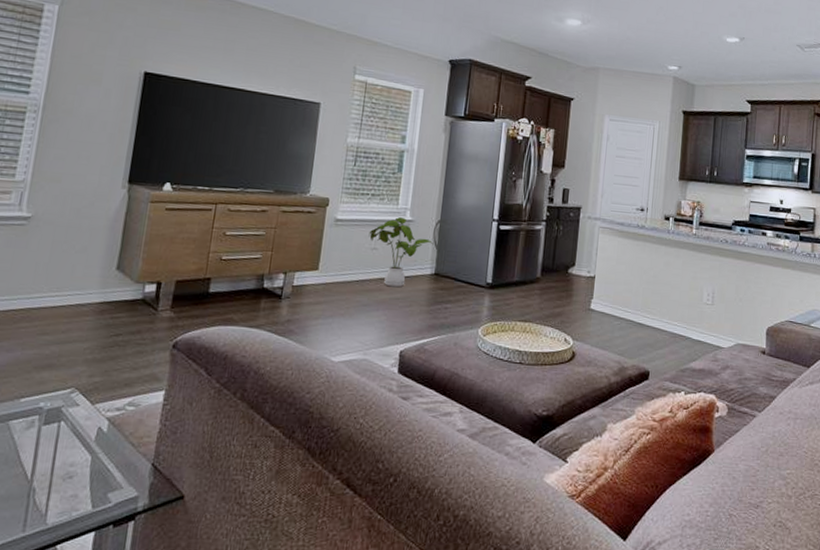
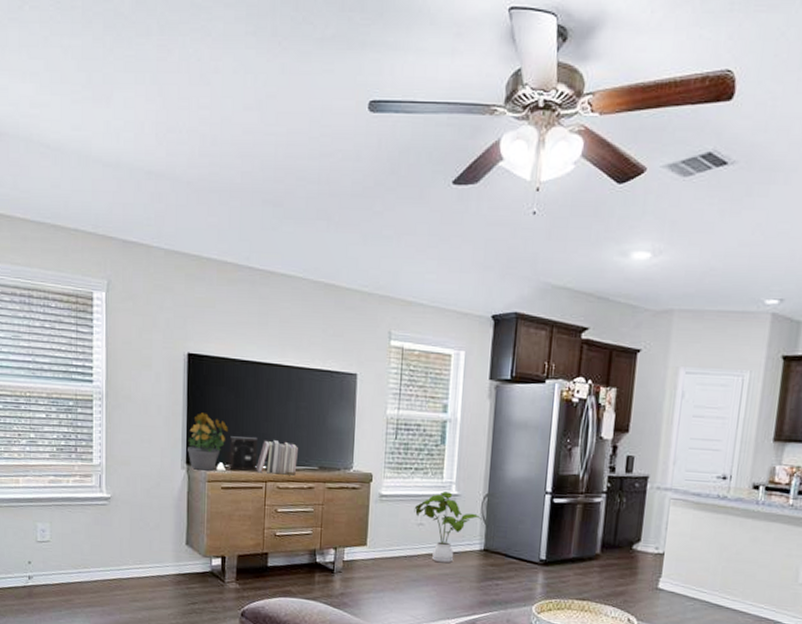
flowerpot: none [131,131,180,191] -> present [187,413,228,471]
picture frame: none [177,156,212,193] -> present [229,436,258,471]
books: none [207,161,254,198] -> present [256,439,298,476]

